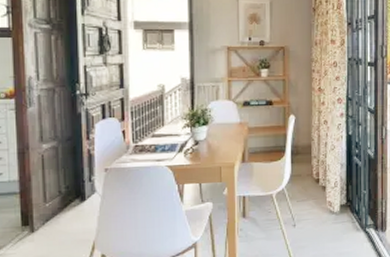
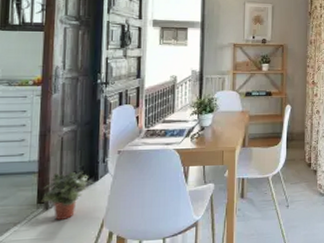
potted plant: none [26,190,80,244] -> present [41,171,93,221]

